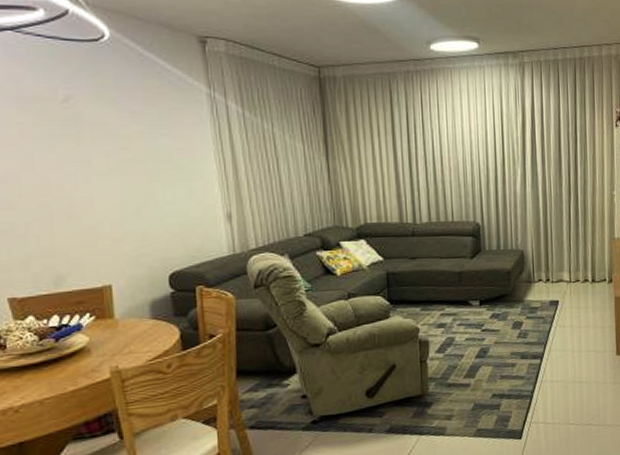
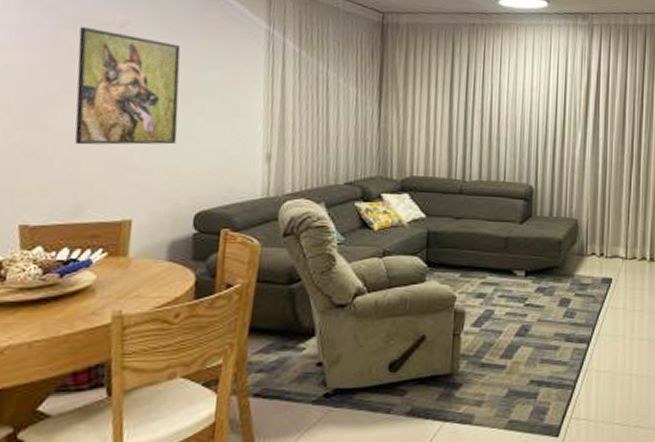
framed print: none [25,104,140,220] -> present [74,26,181,145]

